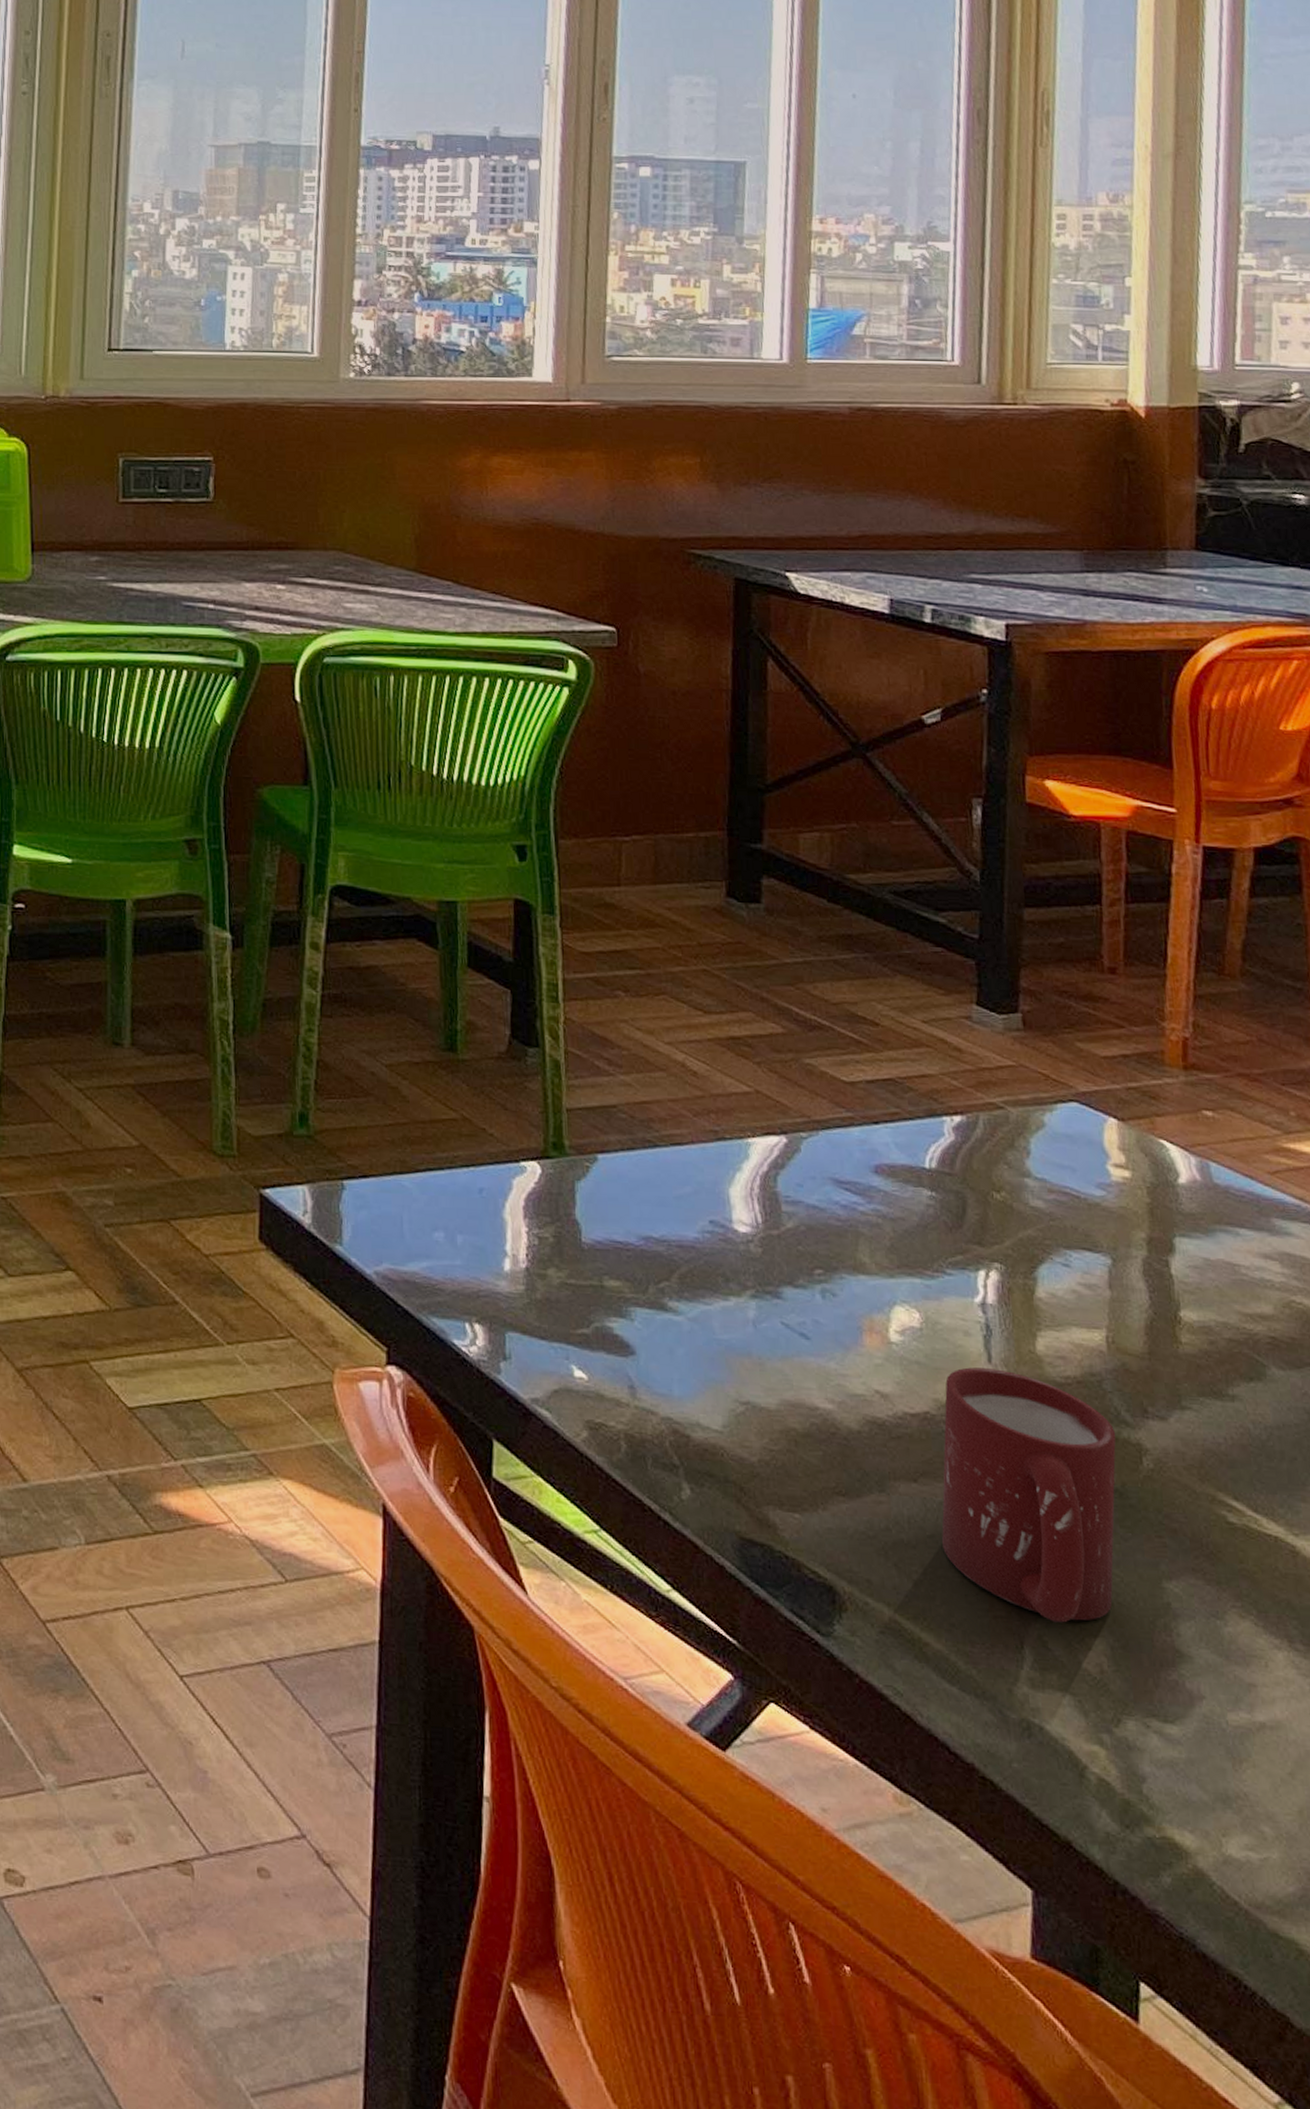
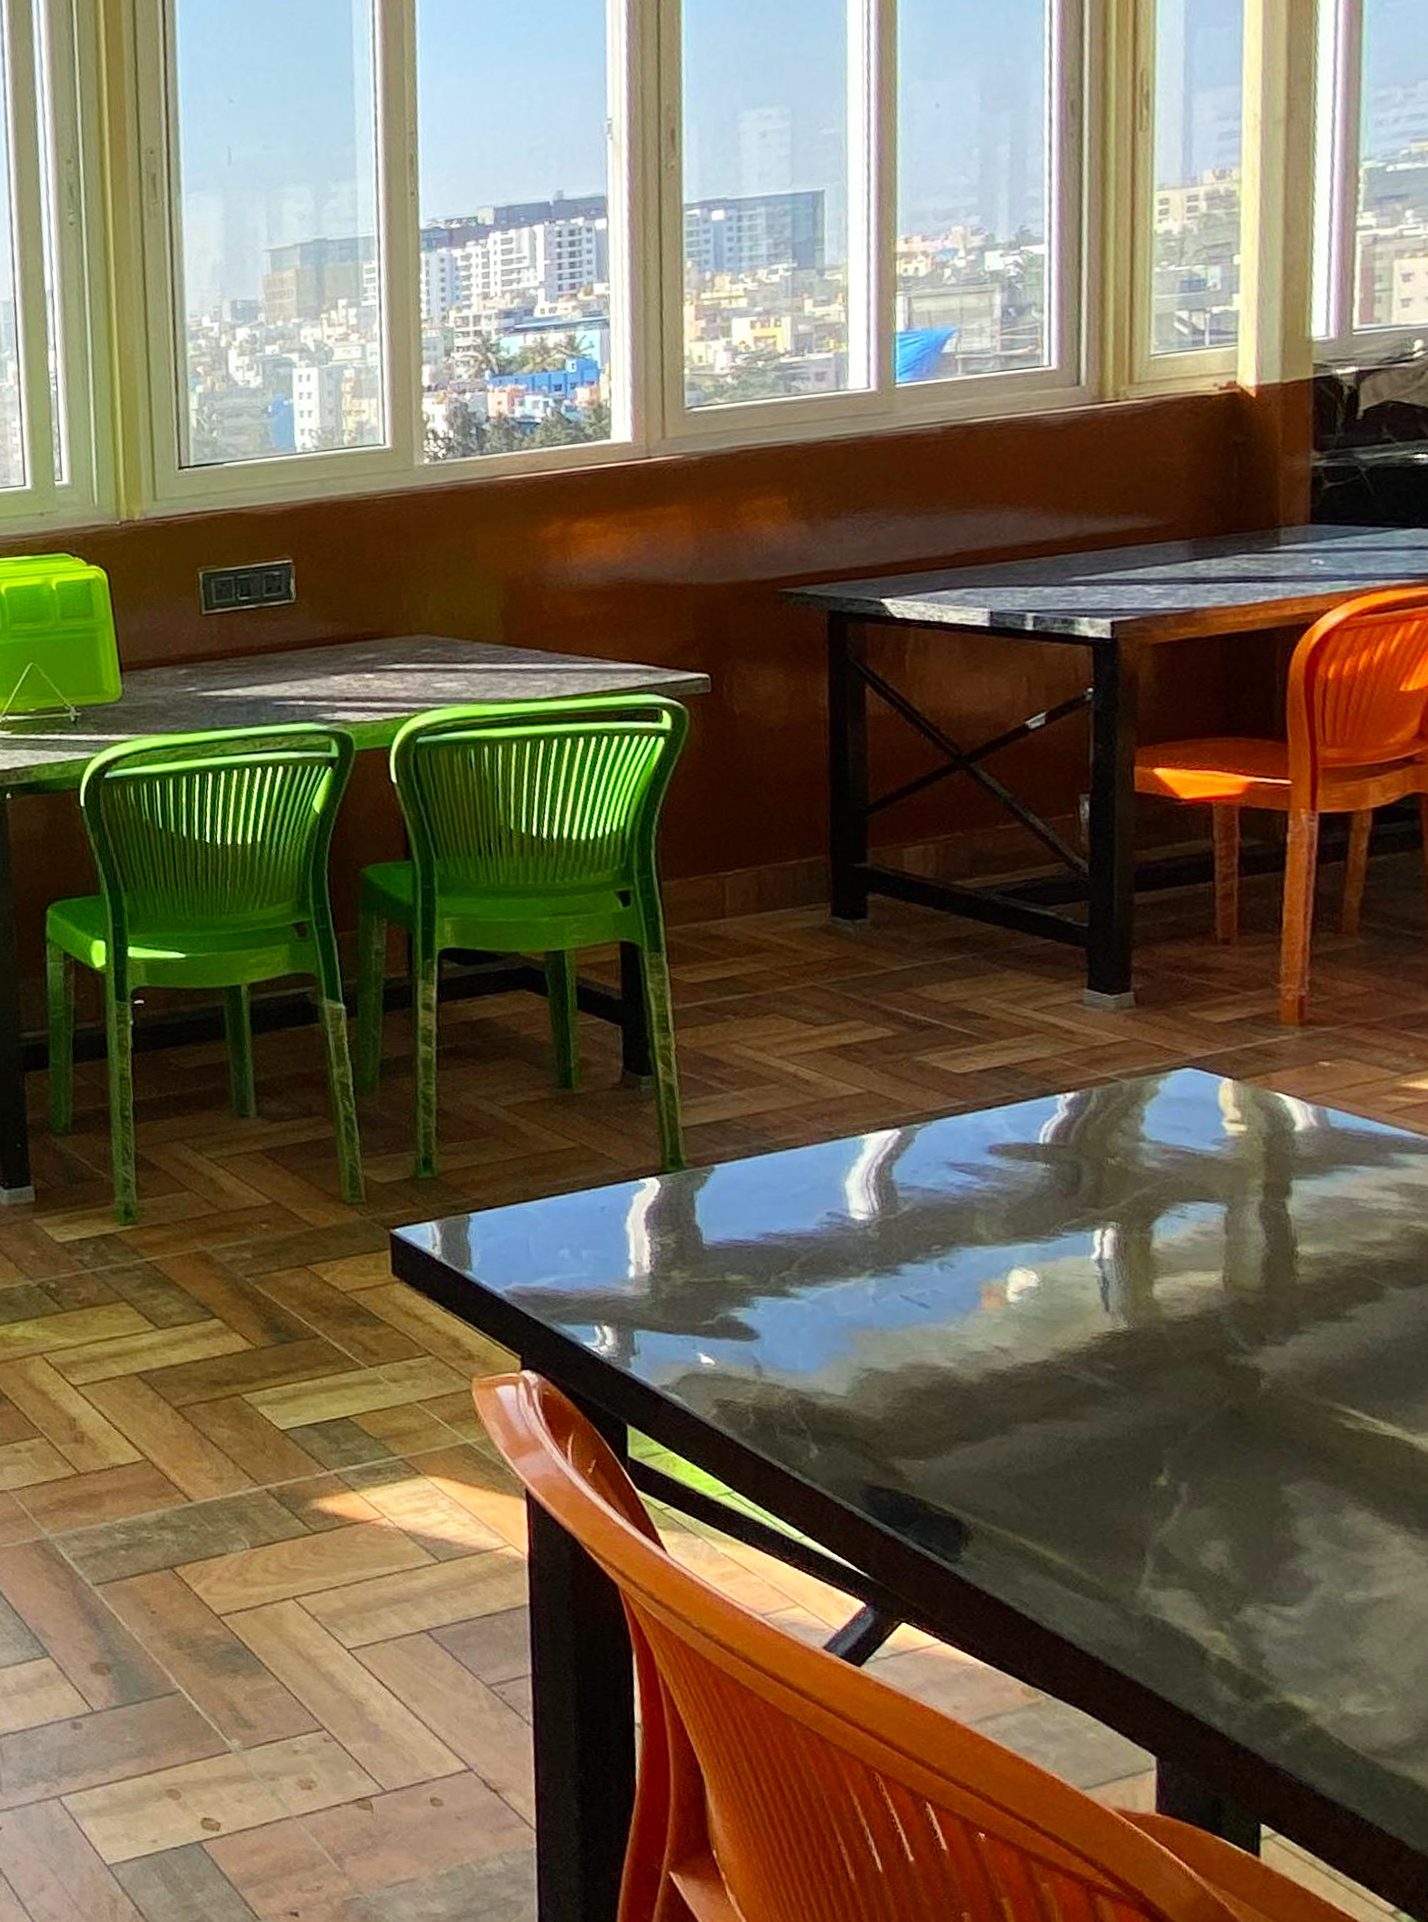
cup: present [942,1367,1116,1623] -> none [1063,1316,1234,1531]

